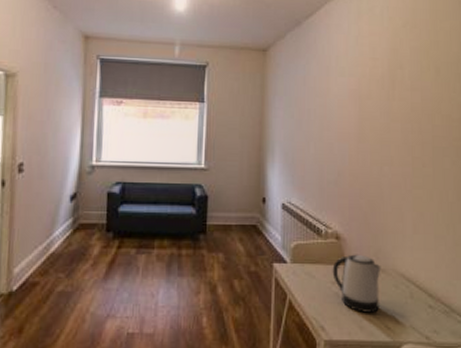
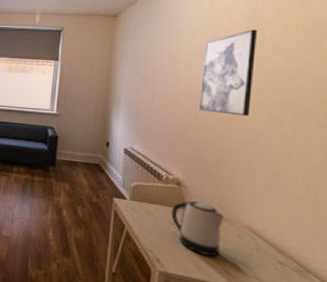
wall art: none [352,68,398,159] -> present [199,29,257,117]

